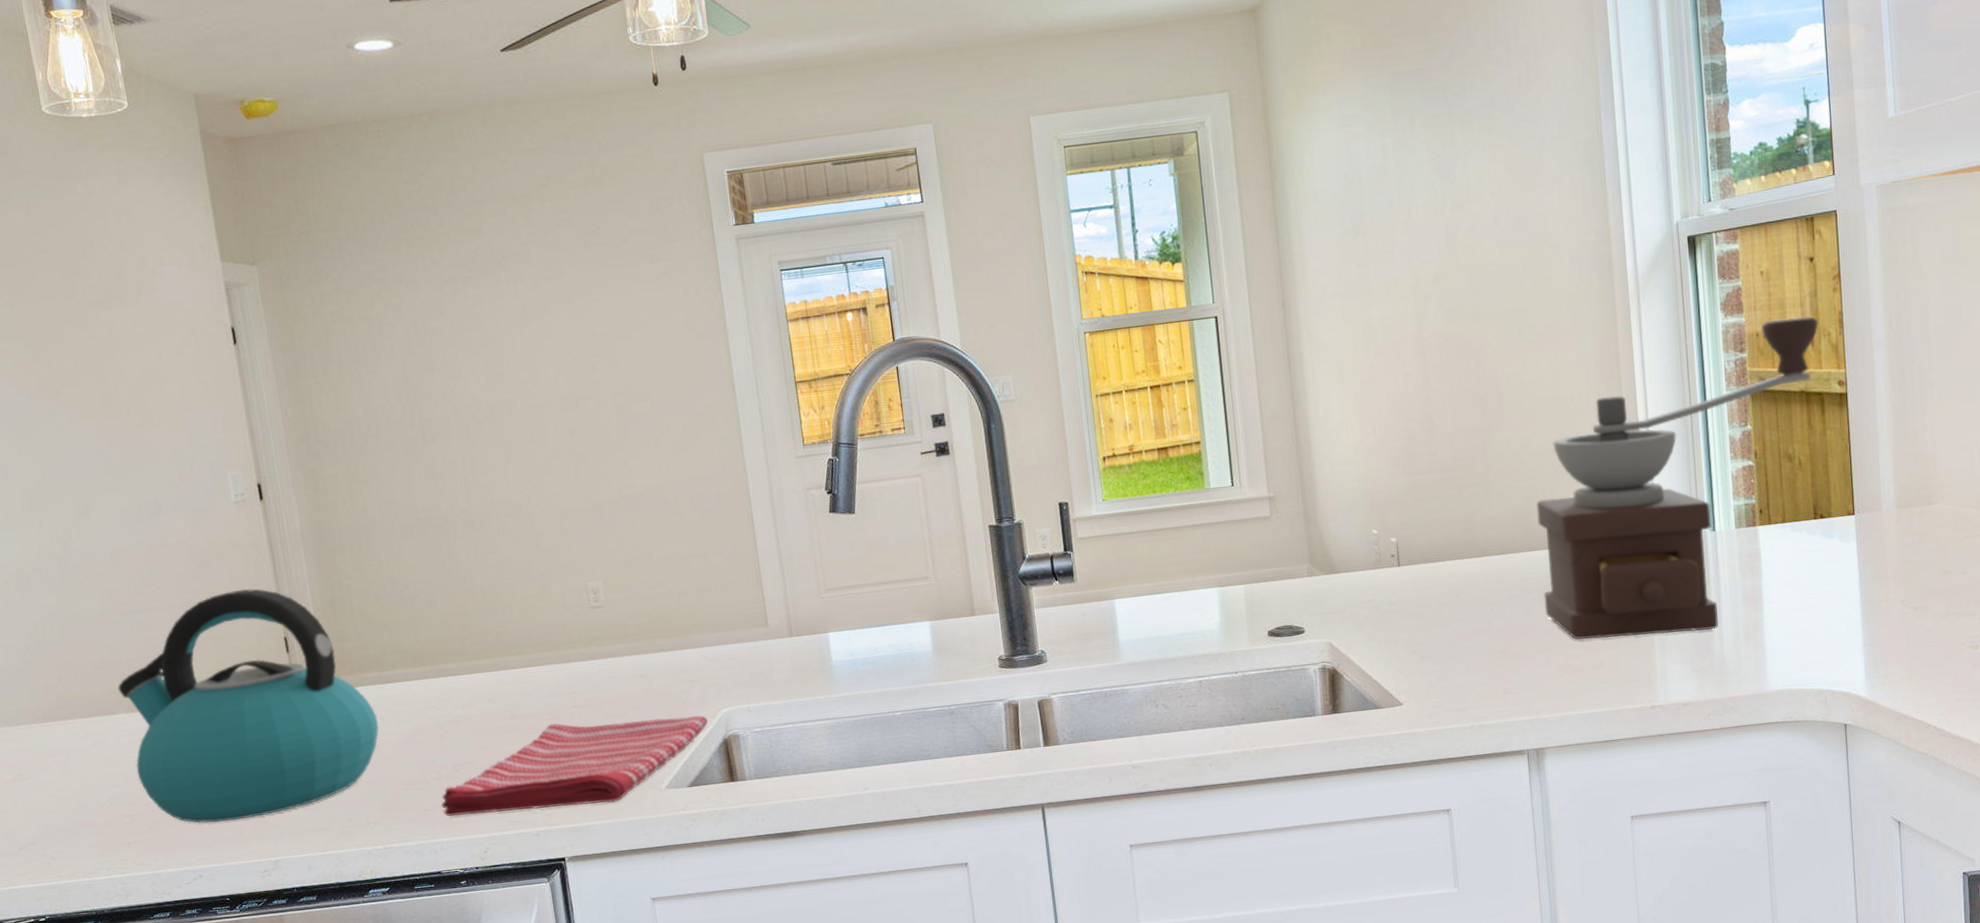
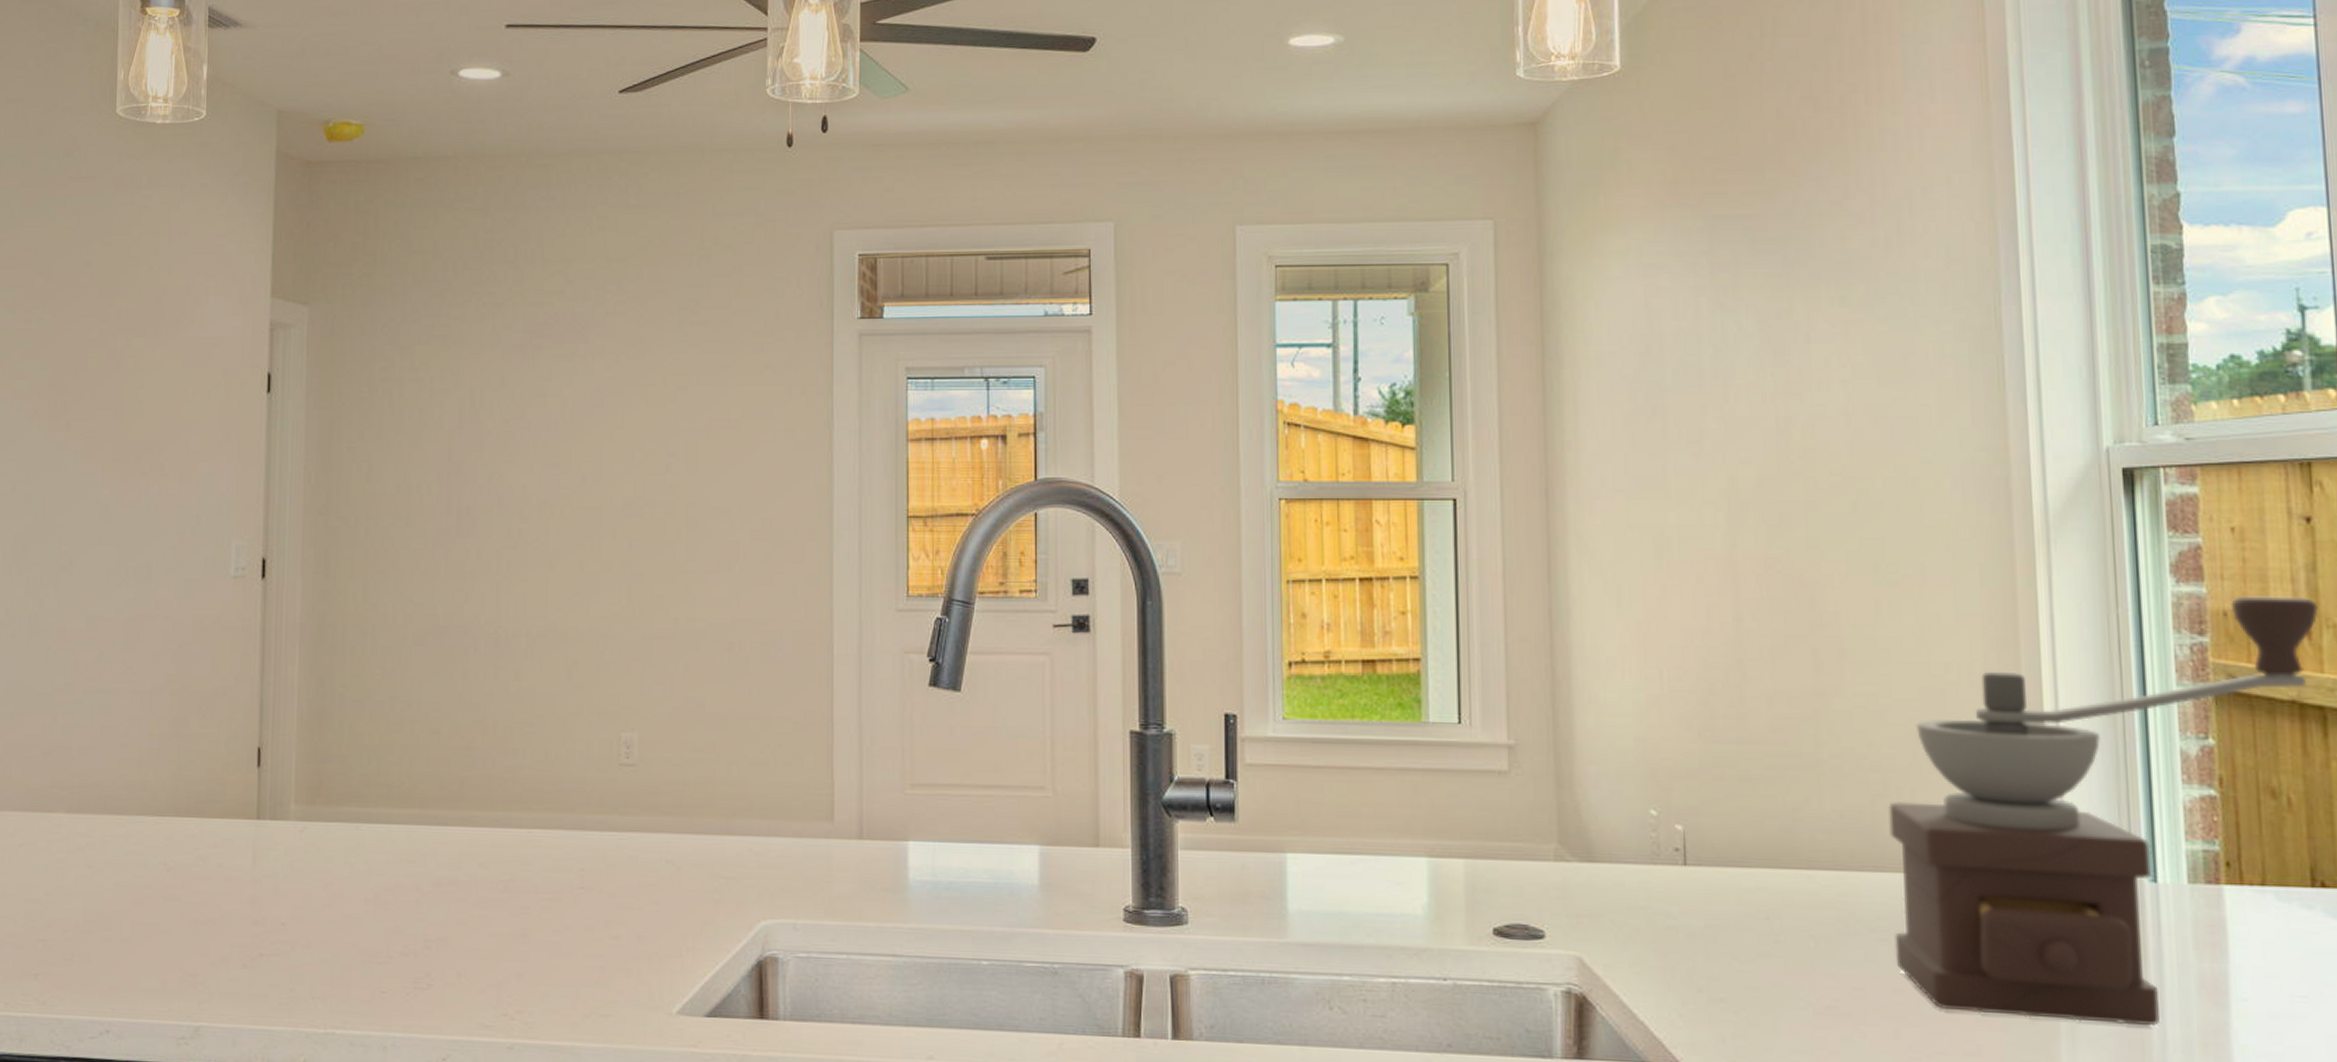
kettle: present [118,588,379,823] -> none [62,682,347,968]
dish towel: present [441,715,708,816] -> none [402,905,741,1021]

